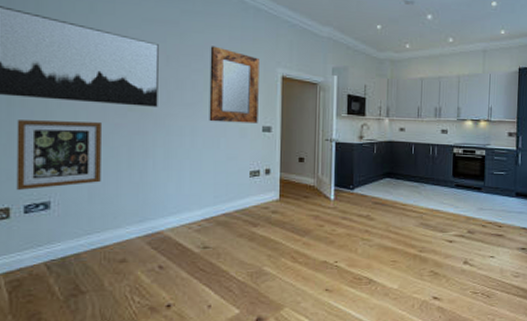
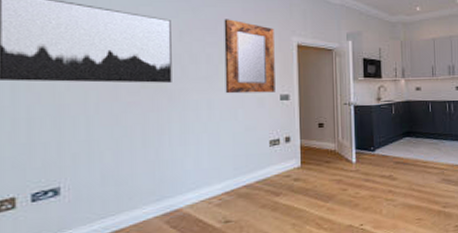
wall art: present [16,120,103,190] -> none [22,102,115,178]

